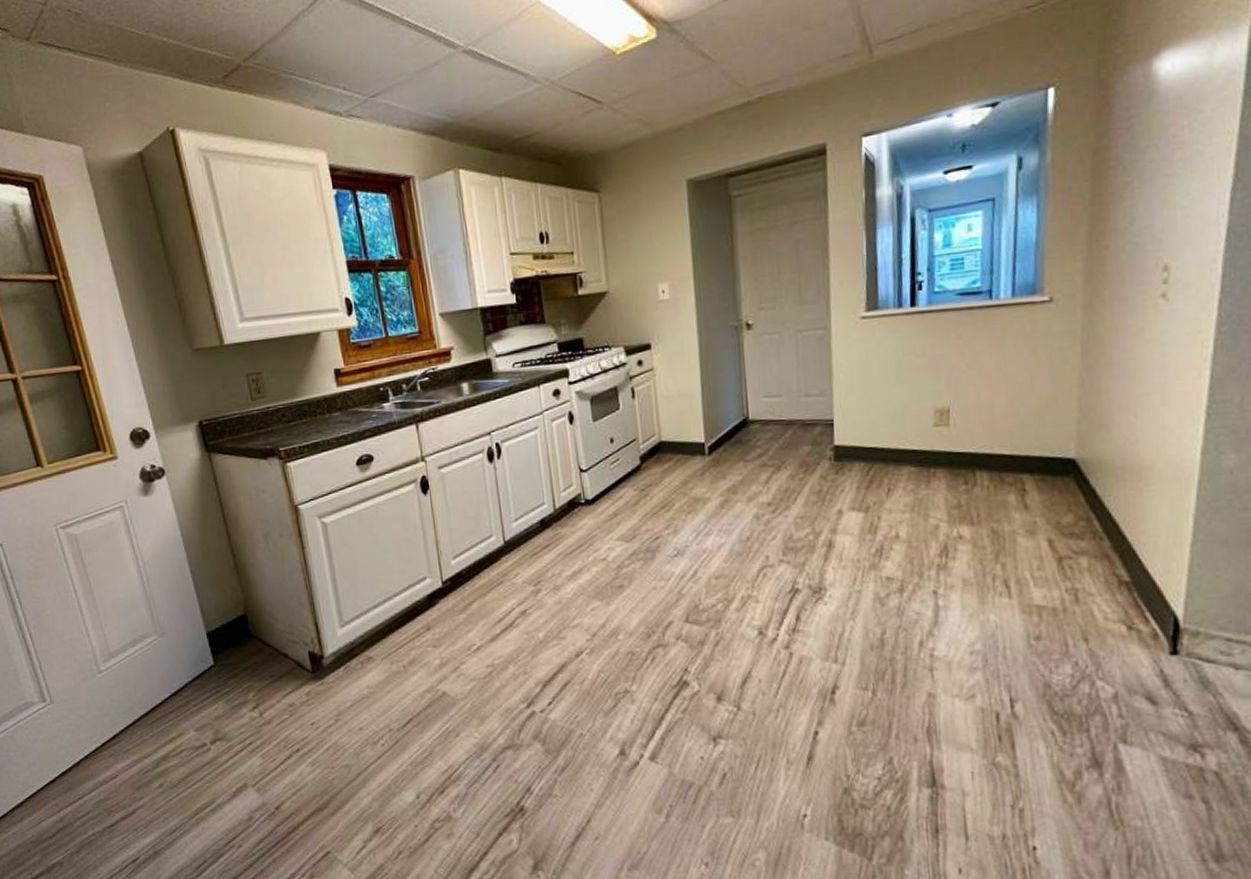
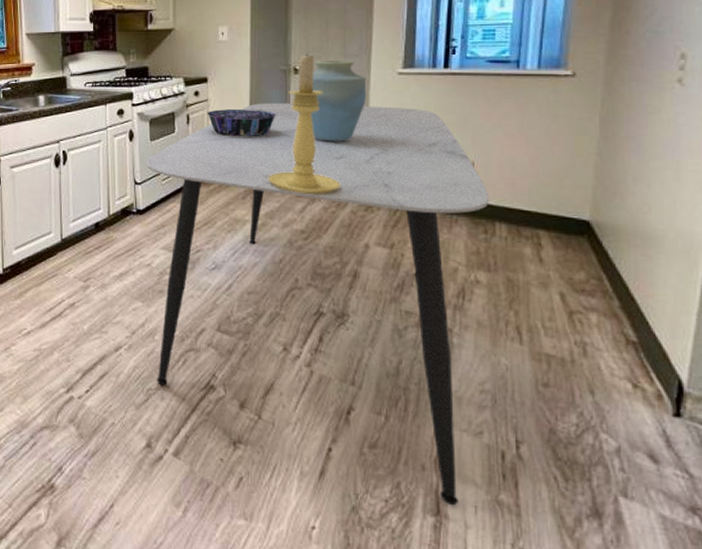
dining table: none [590,355,969,775] -> present [146,102,490,506]
decorative bowl: none [653,374,731,408] -> present [207,109,277,137]
candle holder: none [727,305,807,463] -> present [268,53,341,194]
vase: none [767,308,828,402] -> present [310,61,366,142]

